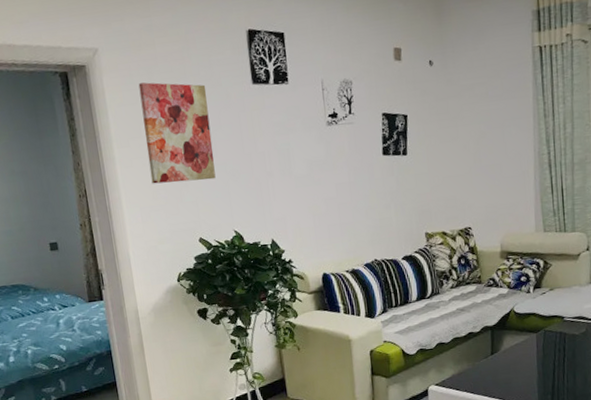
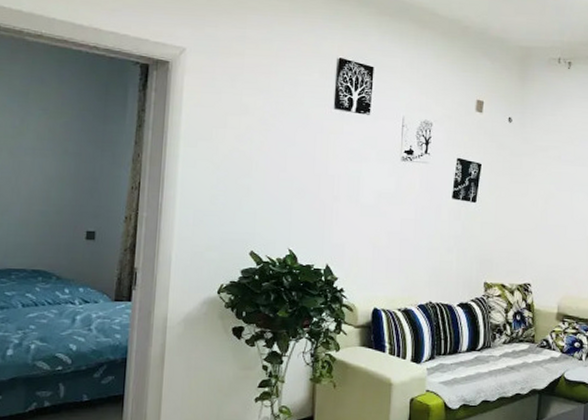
wall art: present [138,82,216,184] -> none [212,88,287,194]

